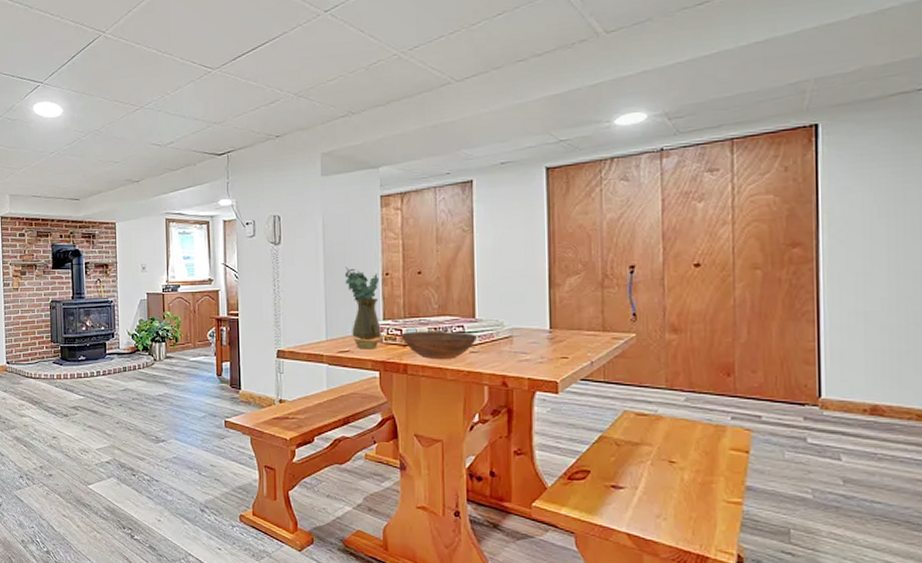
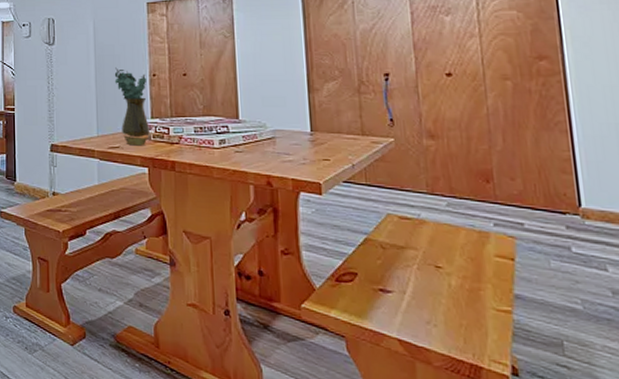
bowl: present [401,330,478,359] -> none [168,129,242,158]

